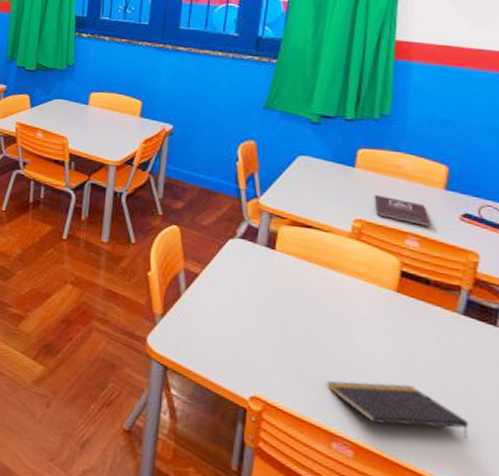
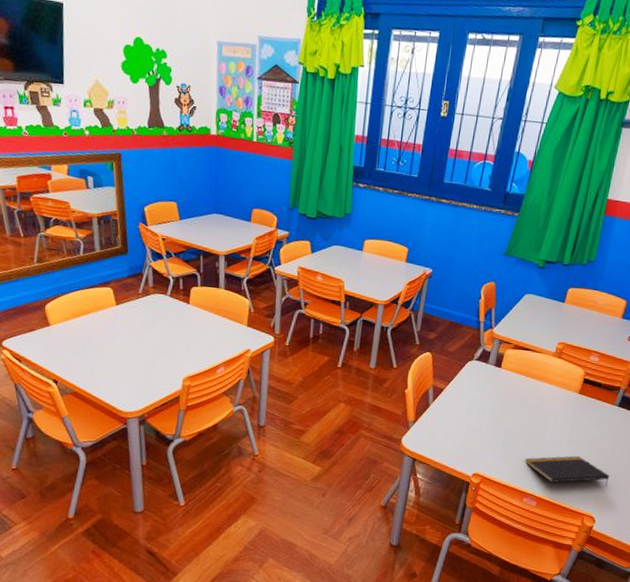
book: present [374,195,432,227] -> none [573,324,609,346]

